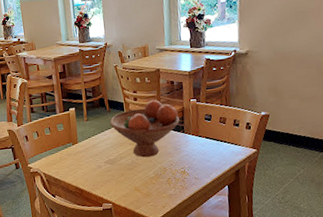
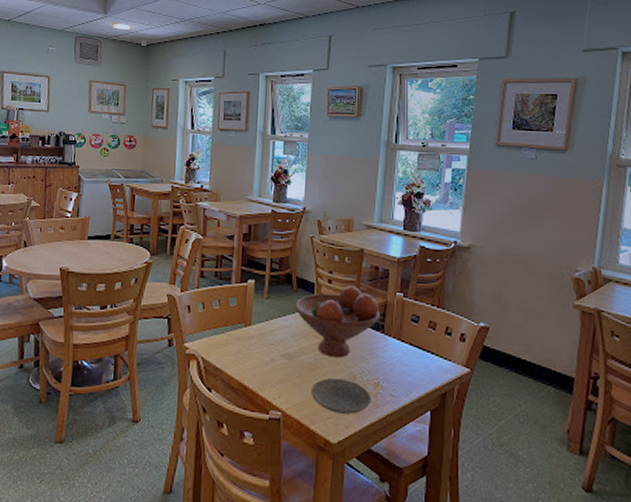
plate: none [132,172,180,198] -> present [312,378,371,414]

